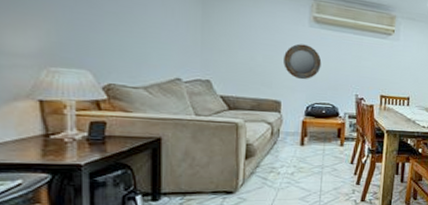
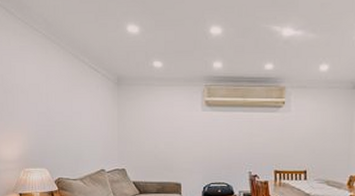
home mirror: present [284,43,322,80] -> none [182,128,215,162]

